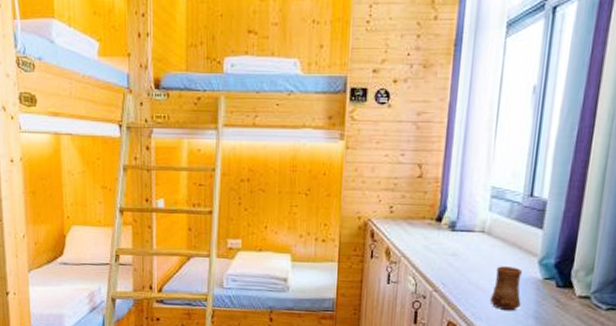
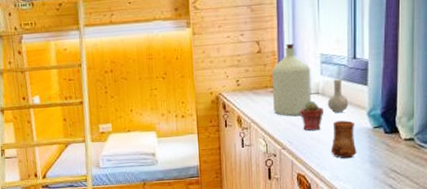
bottle: none [429,170,519,257] -> present [272,43,349,117]
potted succulent: none [458,239,487,275] -> present [299,100,323,131]

